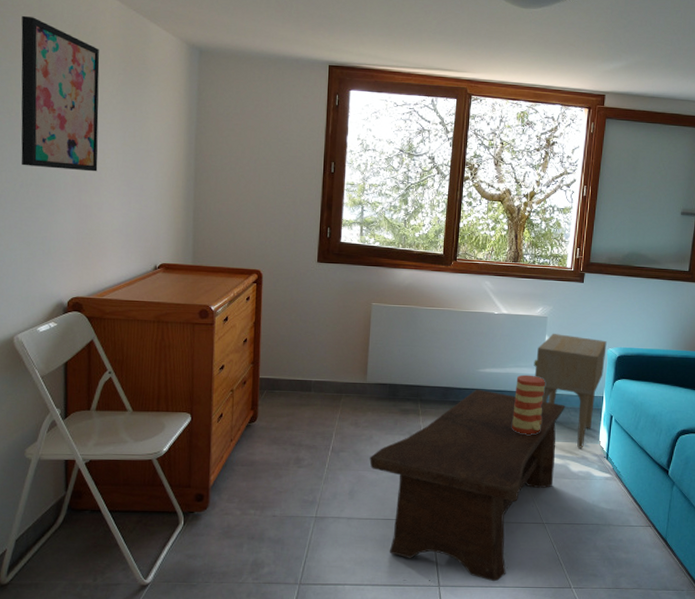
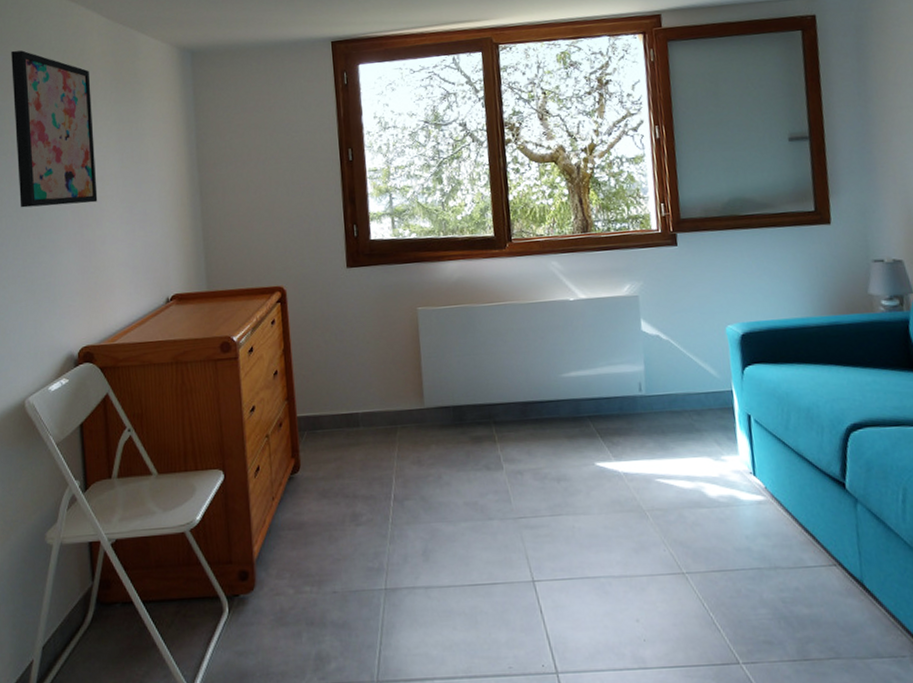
coffee table: present [369,389,566,582] -> none [442,399,686,662]
vase: present [512,374,545,435] -> none [612,373,657,453]
side table: present [534,334,607,448] -> none [631,315,727,464]

